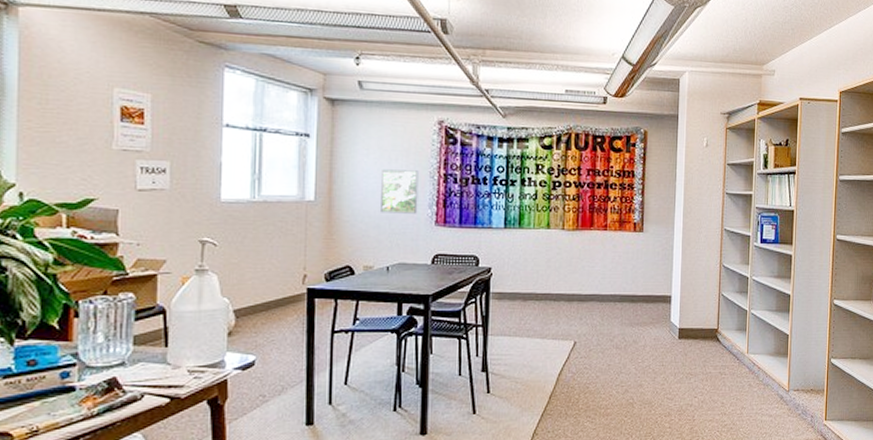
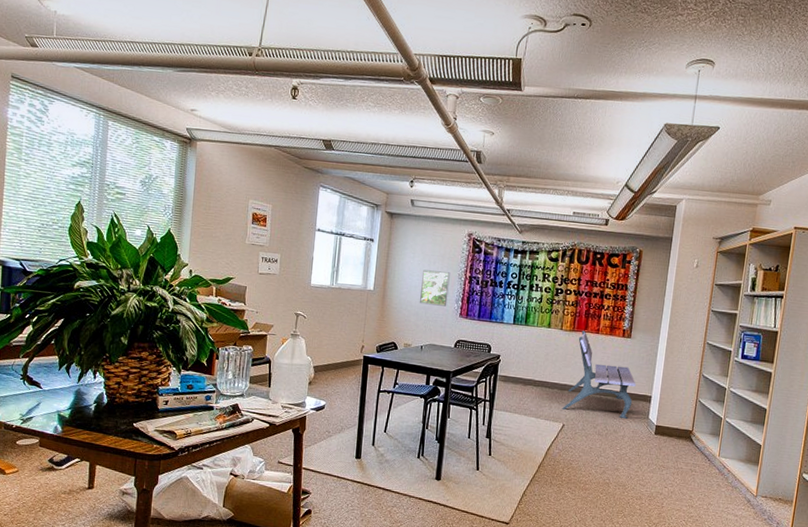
bench: none [571,227,653,326] -> present [562,330,636,420]

